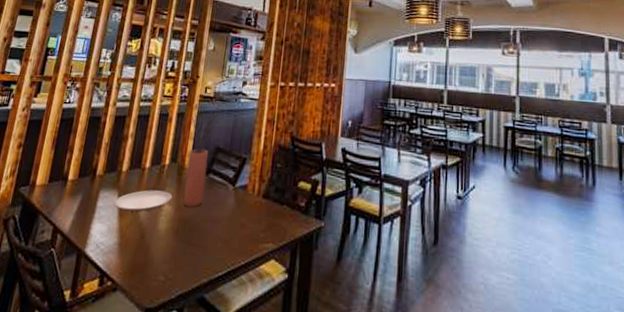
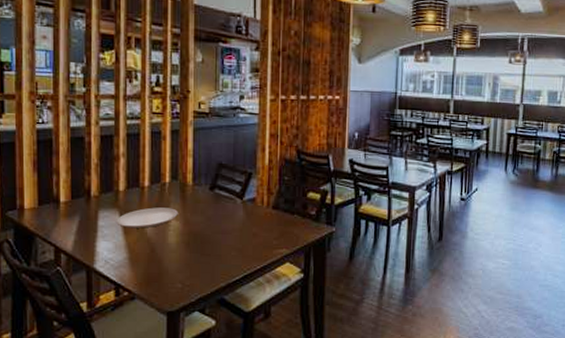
vase: present [182,104,223,208] -> none [188,119,221,221]

